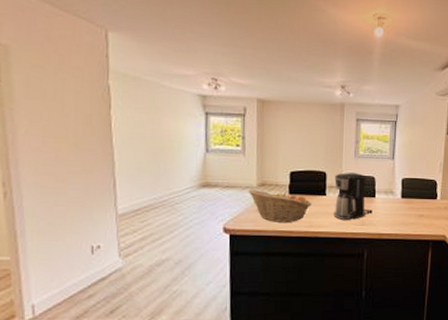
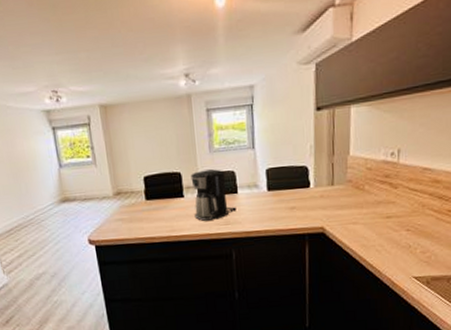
fruit basket: present [248,189,312,224] -> none [105,197,170,230]

